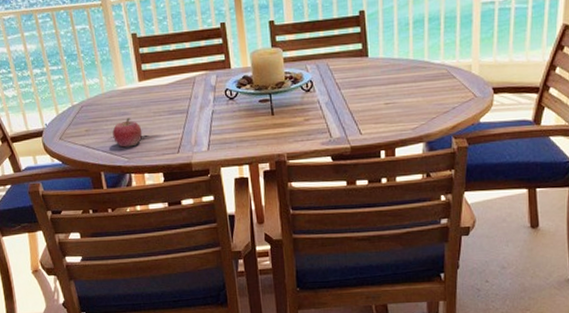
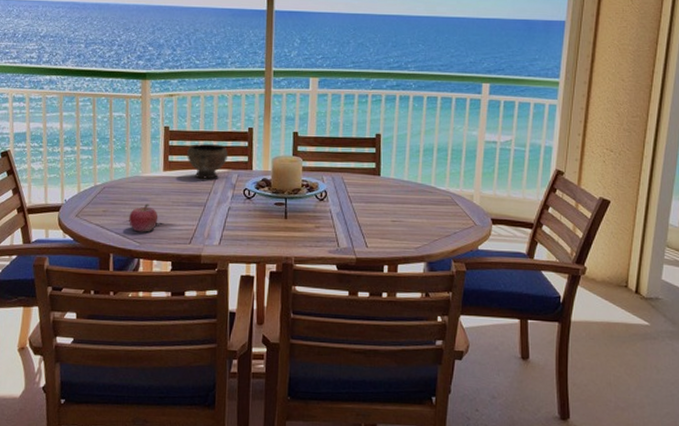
bowl: none [159,45,204,85] -> present [187,143,229,179]

